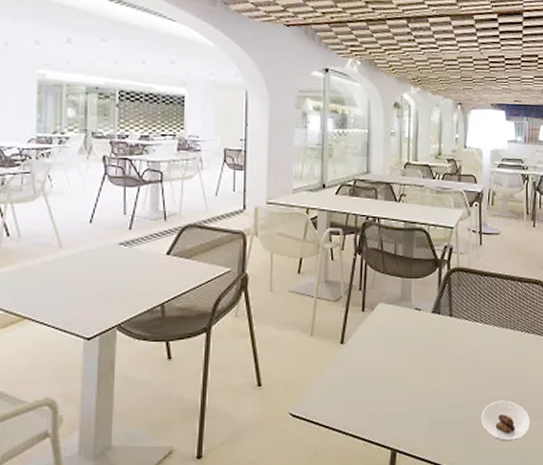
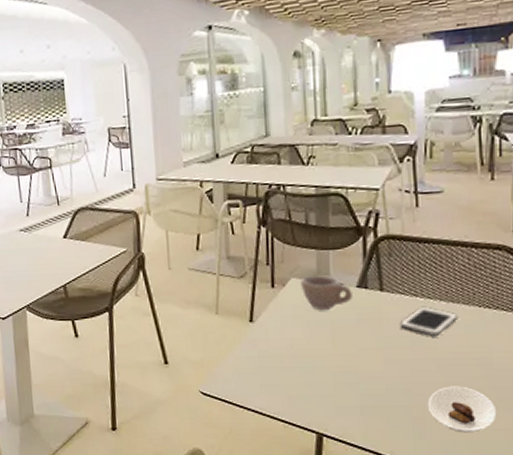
cup: none [386,301,428,334] -> present [300,275,352,311]
cell phone: none [463,330,507,356] -> present [399,306,459,336]

